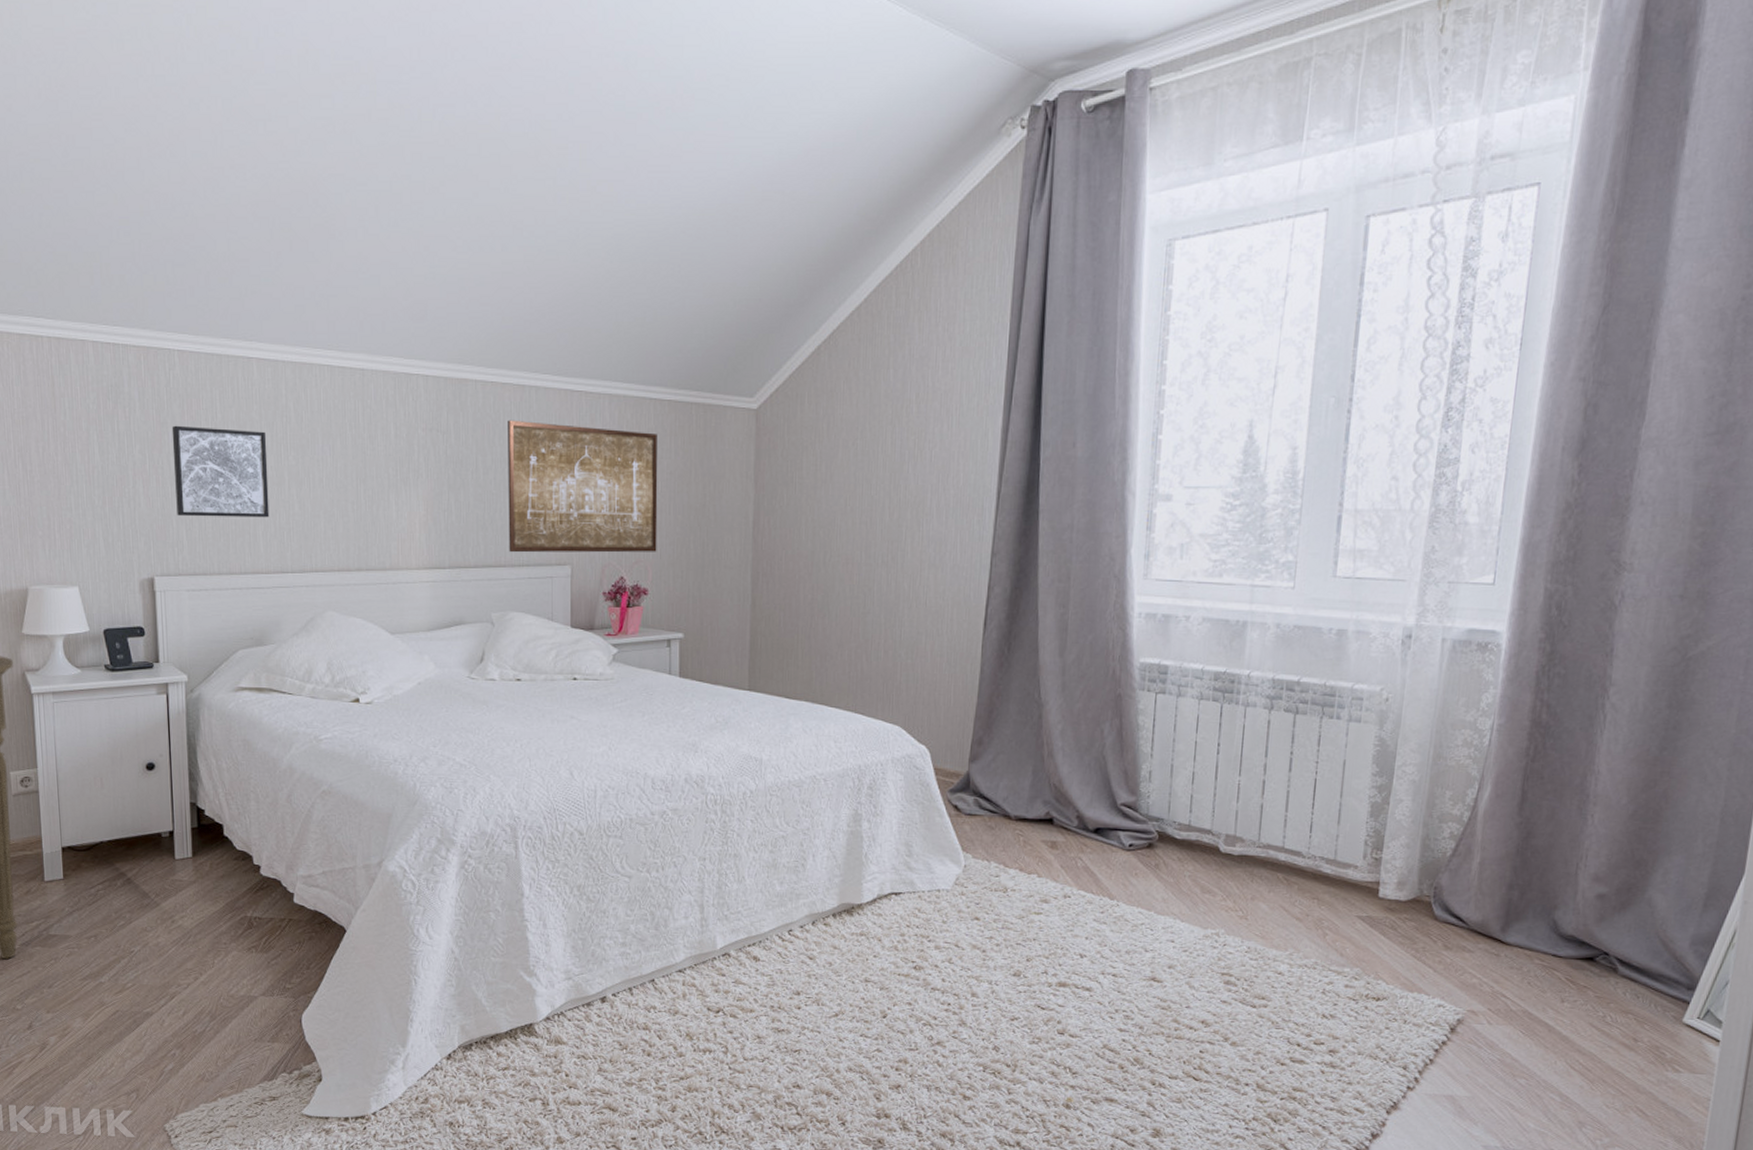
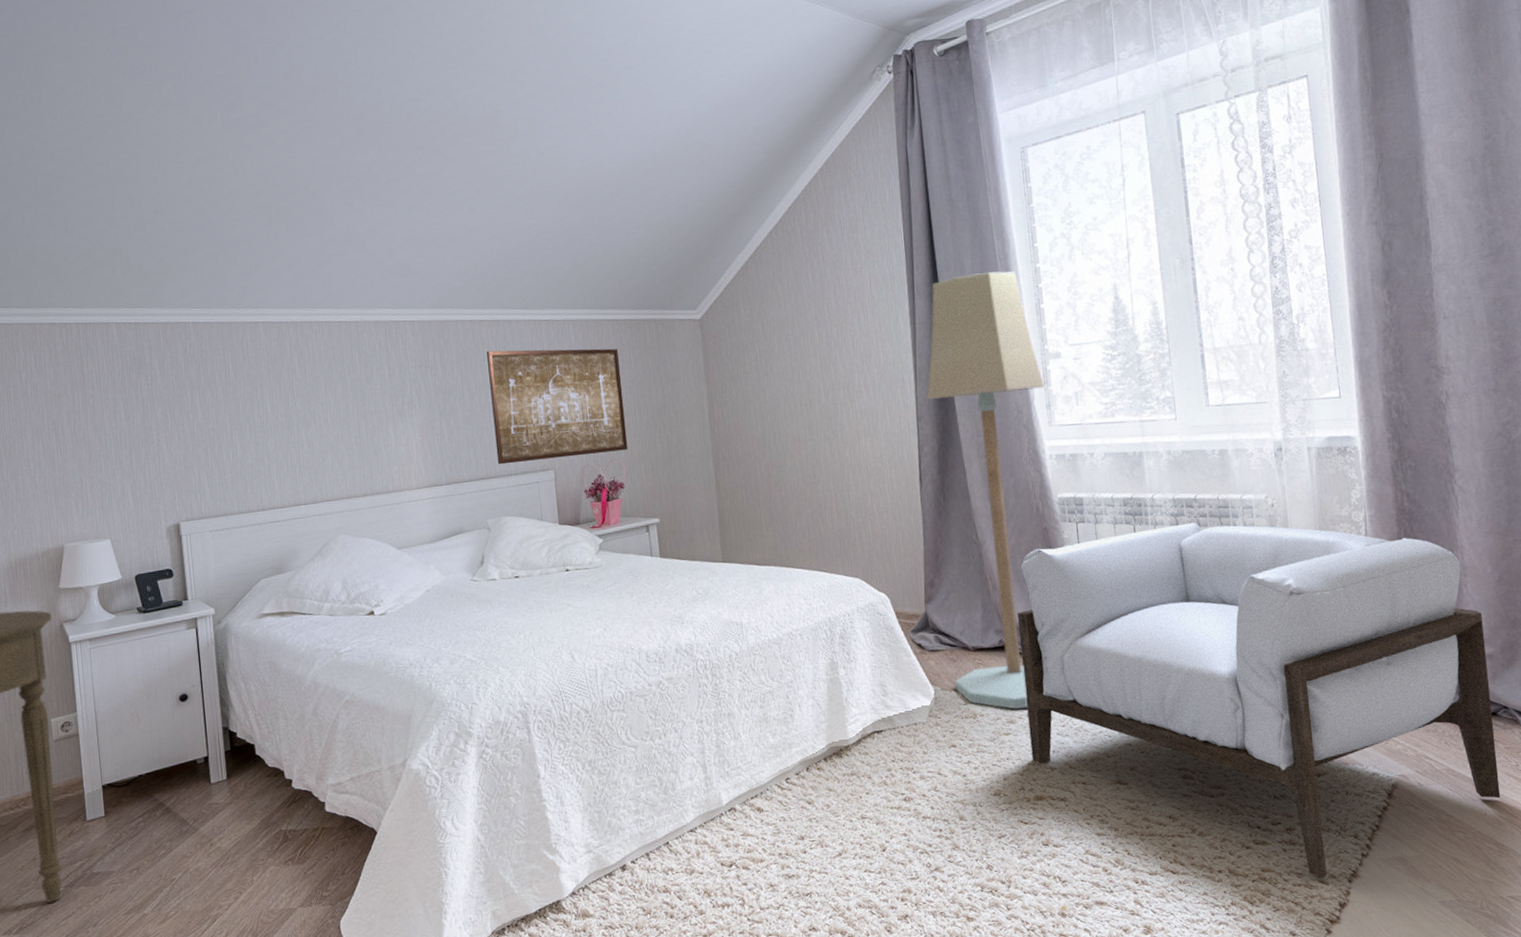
wall art: present [171,425,270,518] -> none [190,384,282,466]
floor lamp: none [989,390,1147,889] -> present [926,271,1045,709]
armchair: none [1061,708,1604,1105] -> present [1017,523,1501,878]

